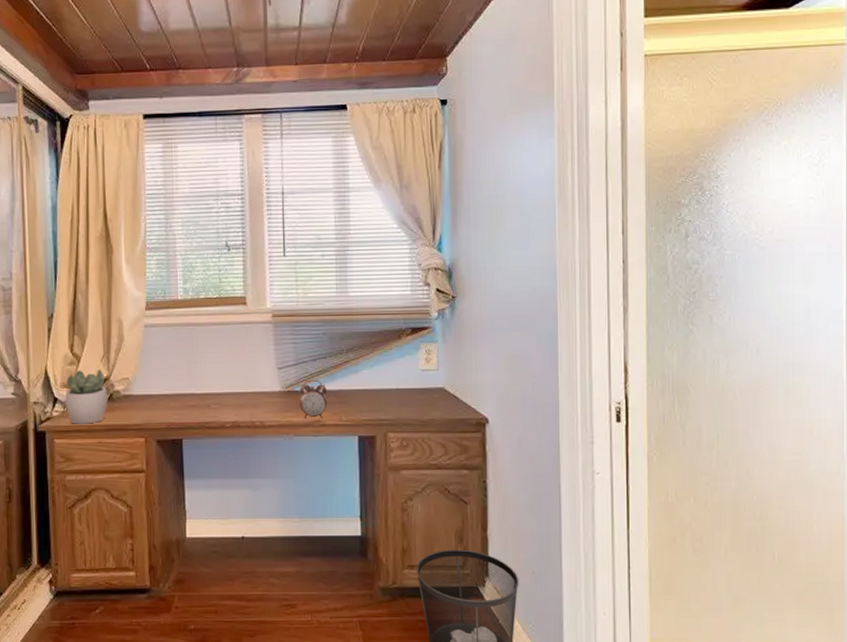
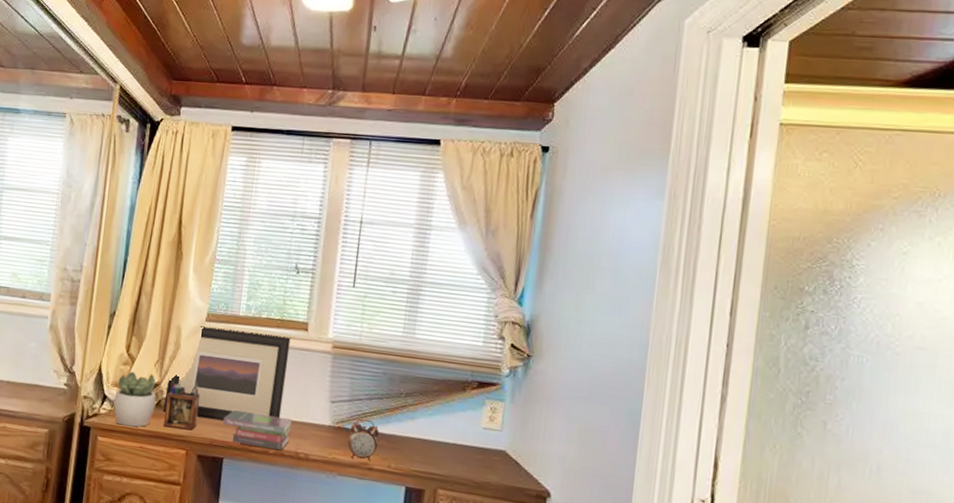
picture frame: none [116,313,232,405] -> present [163,326,291,421]
desk organizer: none [118,370,152,419] -> present [164,381,201,431]
books: none [176,390,244,423] -> present [222,410,292,451]

